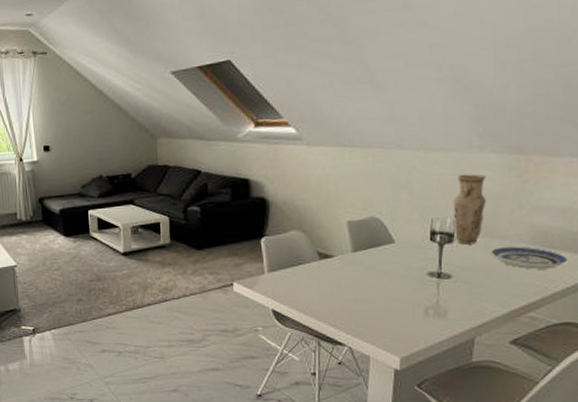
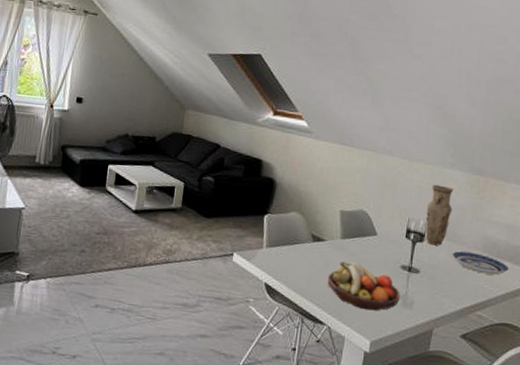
fruit bowl: none [342,275,431,325] -> present [327,261,401,311]

